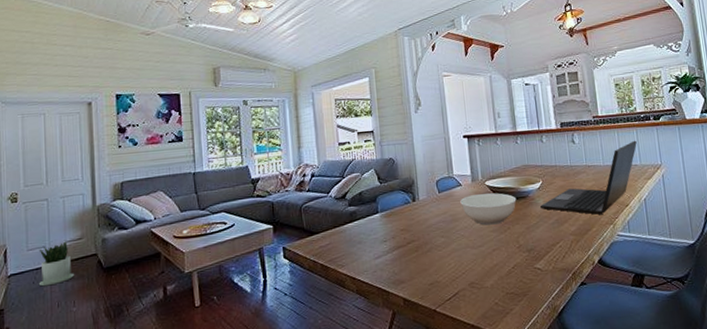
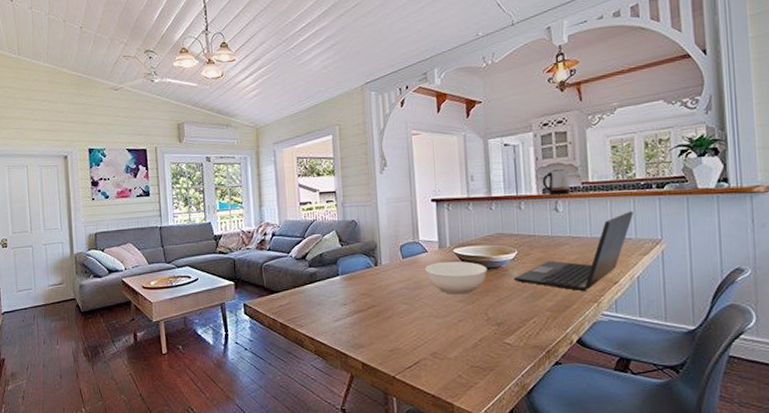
planter: present [38,241,75,287] -> none [26,285,58,325]
kettle: none [559,104,584,129] -> present [542,168,570,196]

